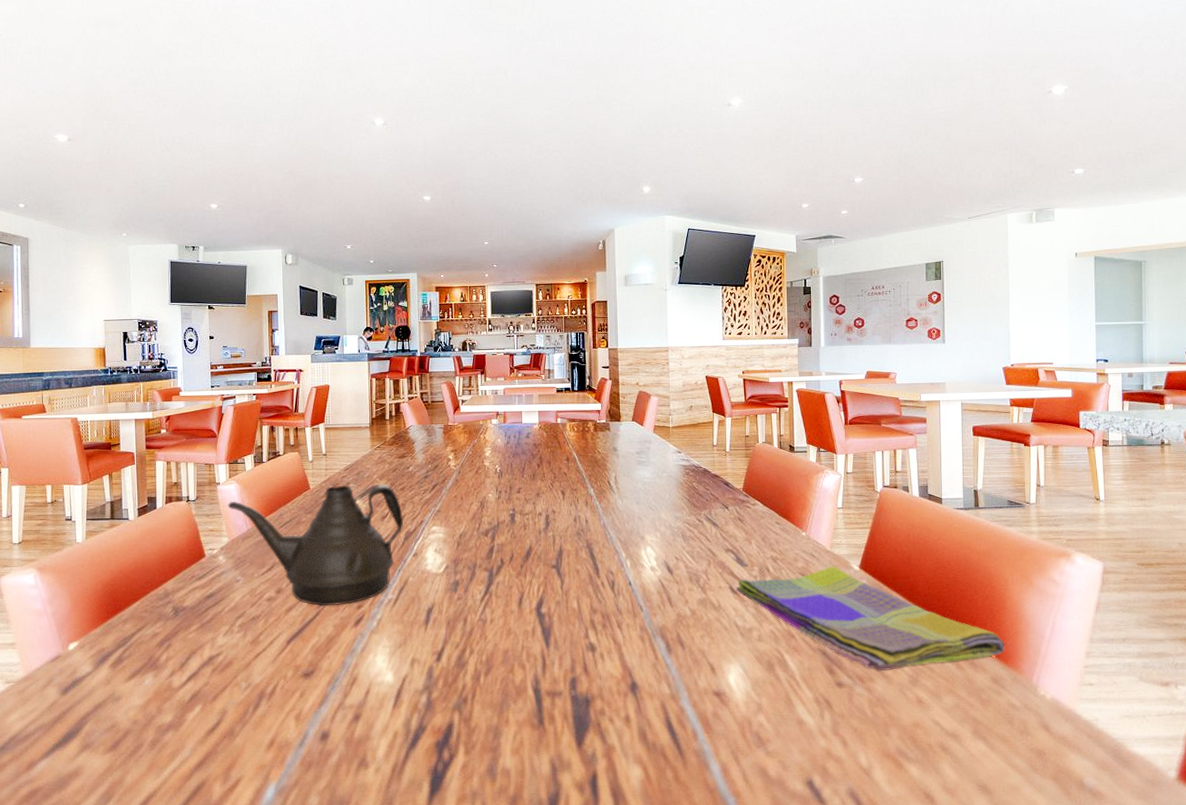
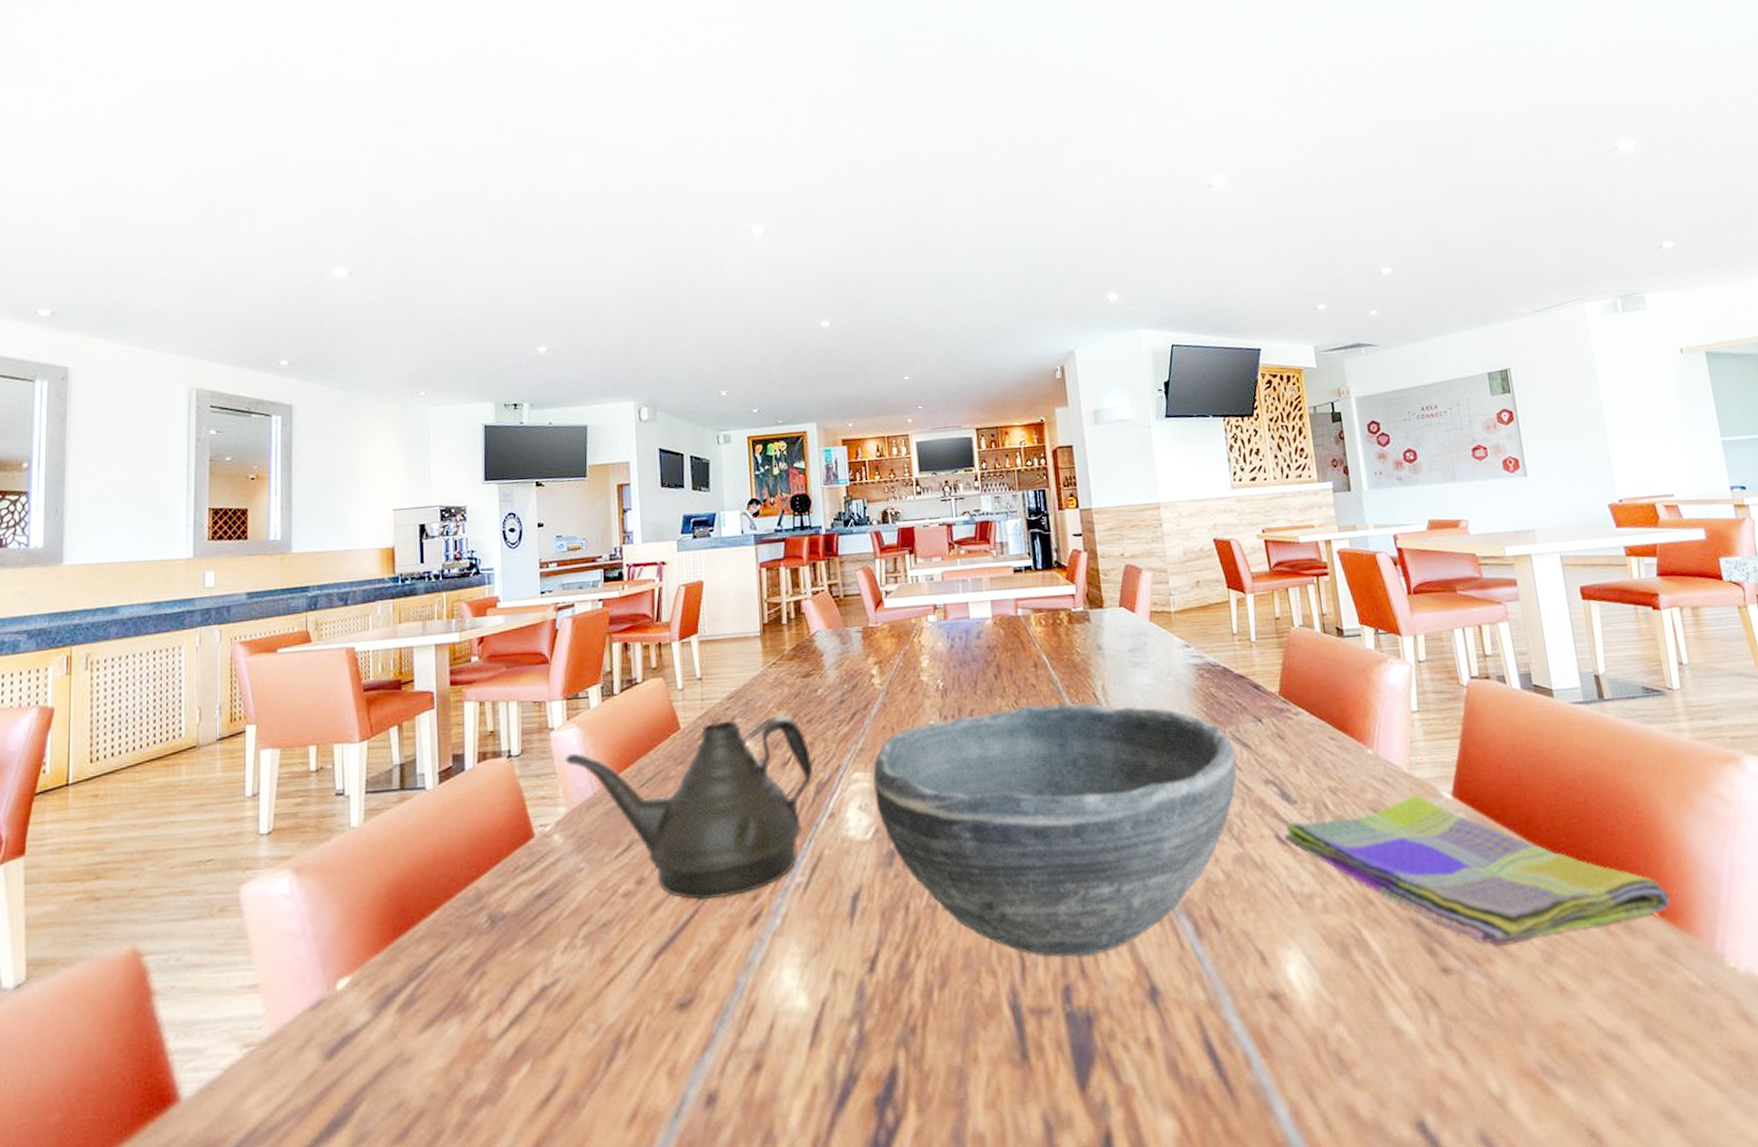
bowl: none [446,486,708,660] -> present [873,702,1237,957]

